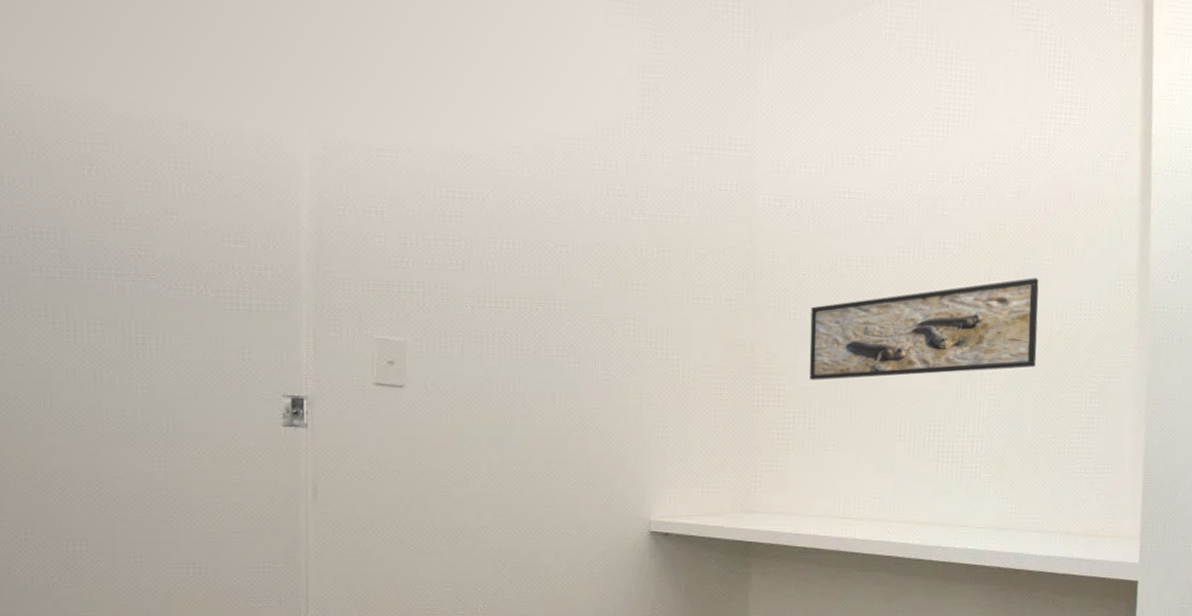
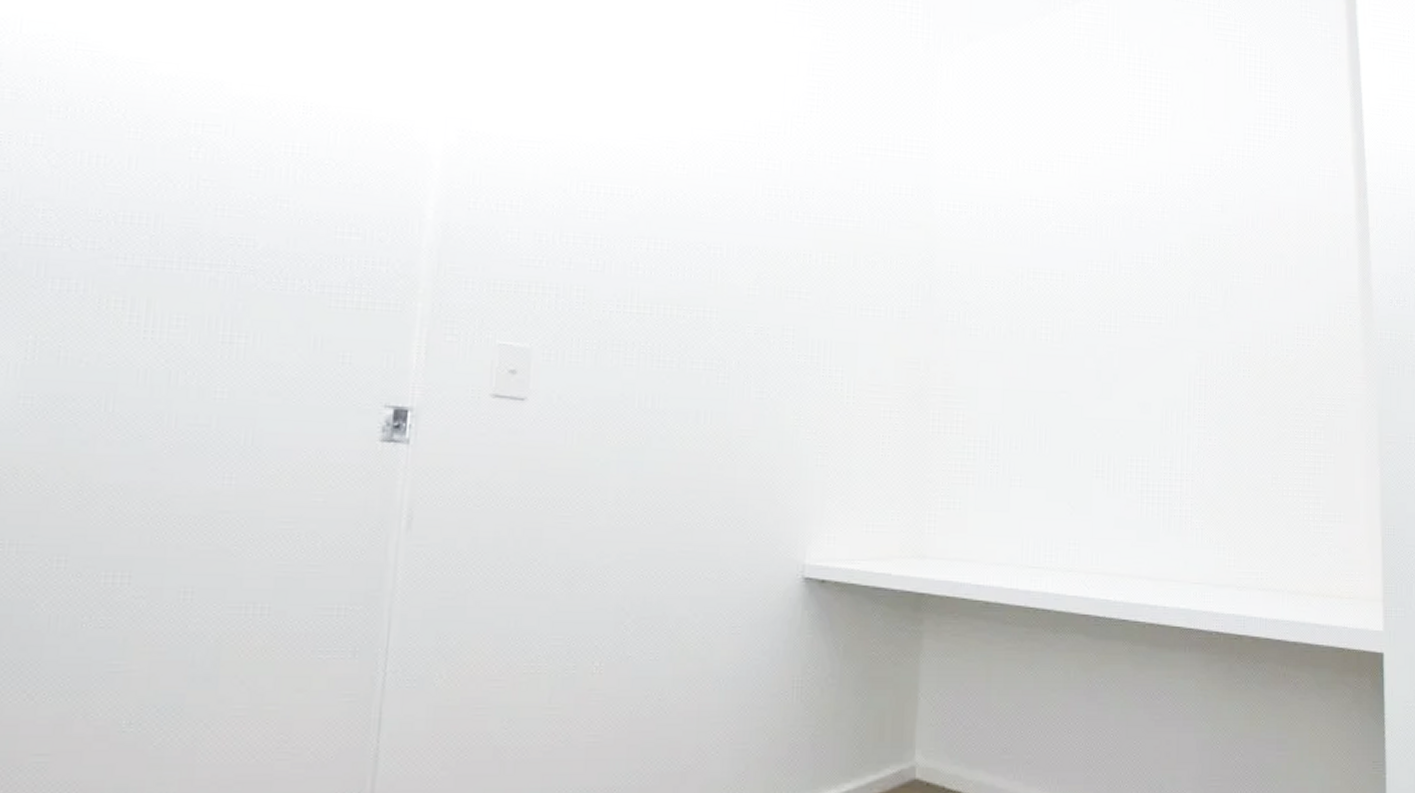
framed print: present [809,278,1039,380] -> none [992,297,1251,406]

